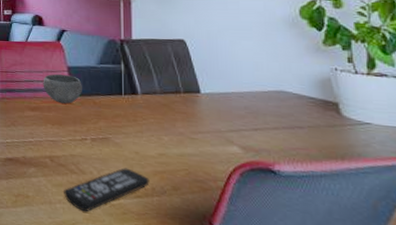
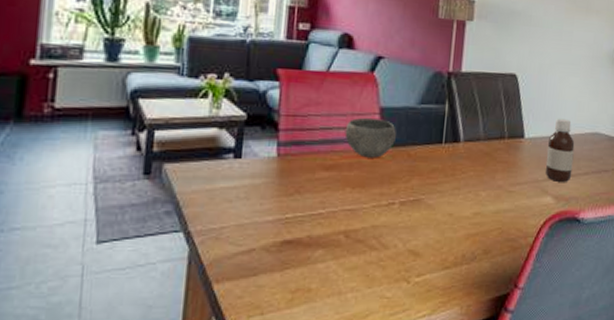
remote control: present [64,167,150,212] -> none [358,234,461,298]
bottle: none [226,77,259,135] -> present [545,118,575,182]

